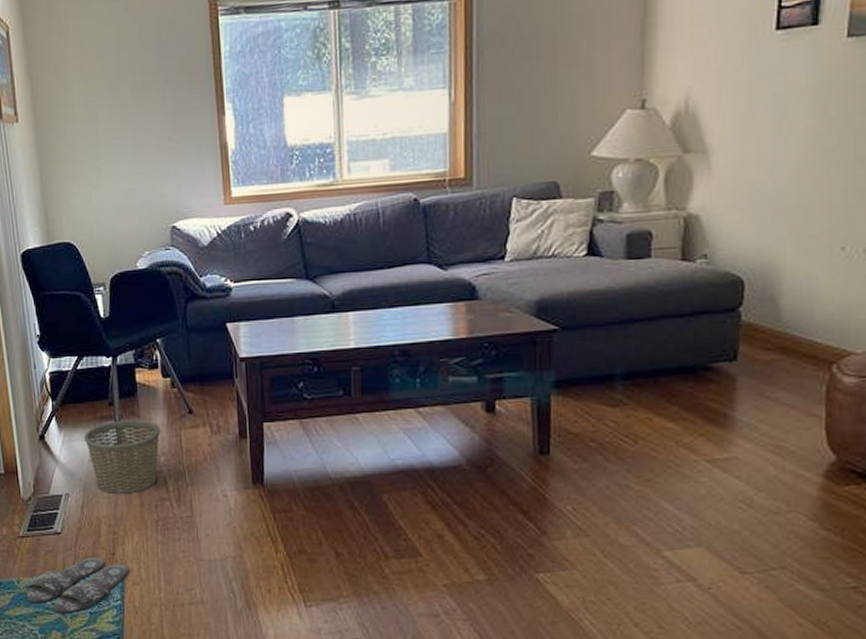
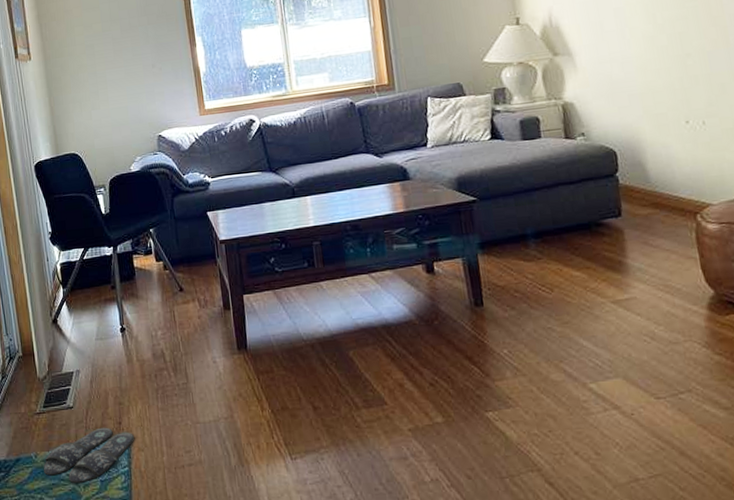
basket: present [83,420,161,494] -> none [90,299,157,368]

